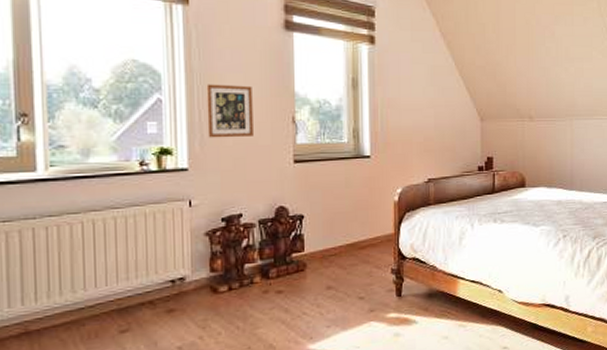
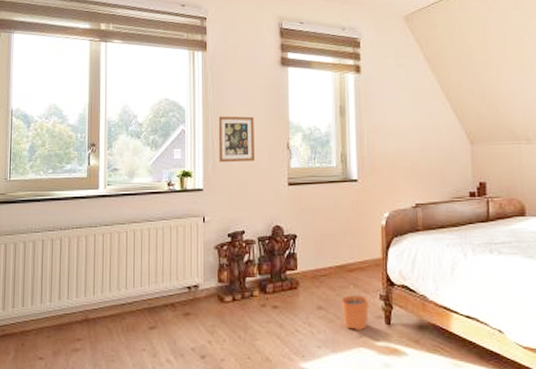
plant pot: none [351,262,380,306] -> present [340,285,369,330]

